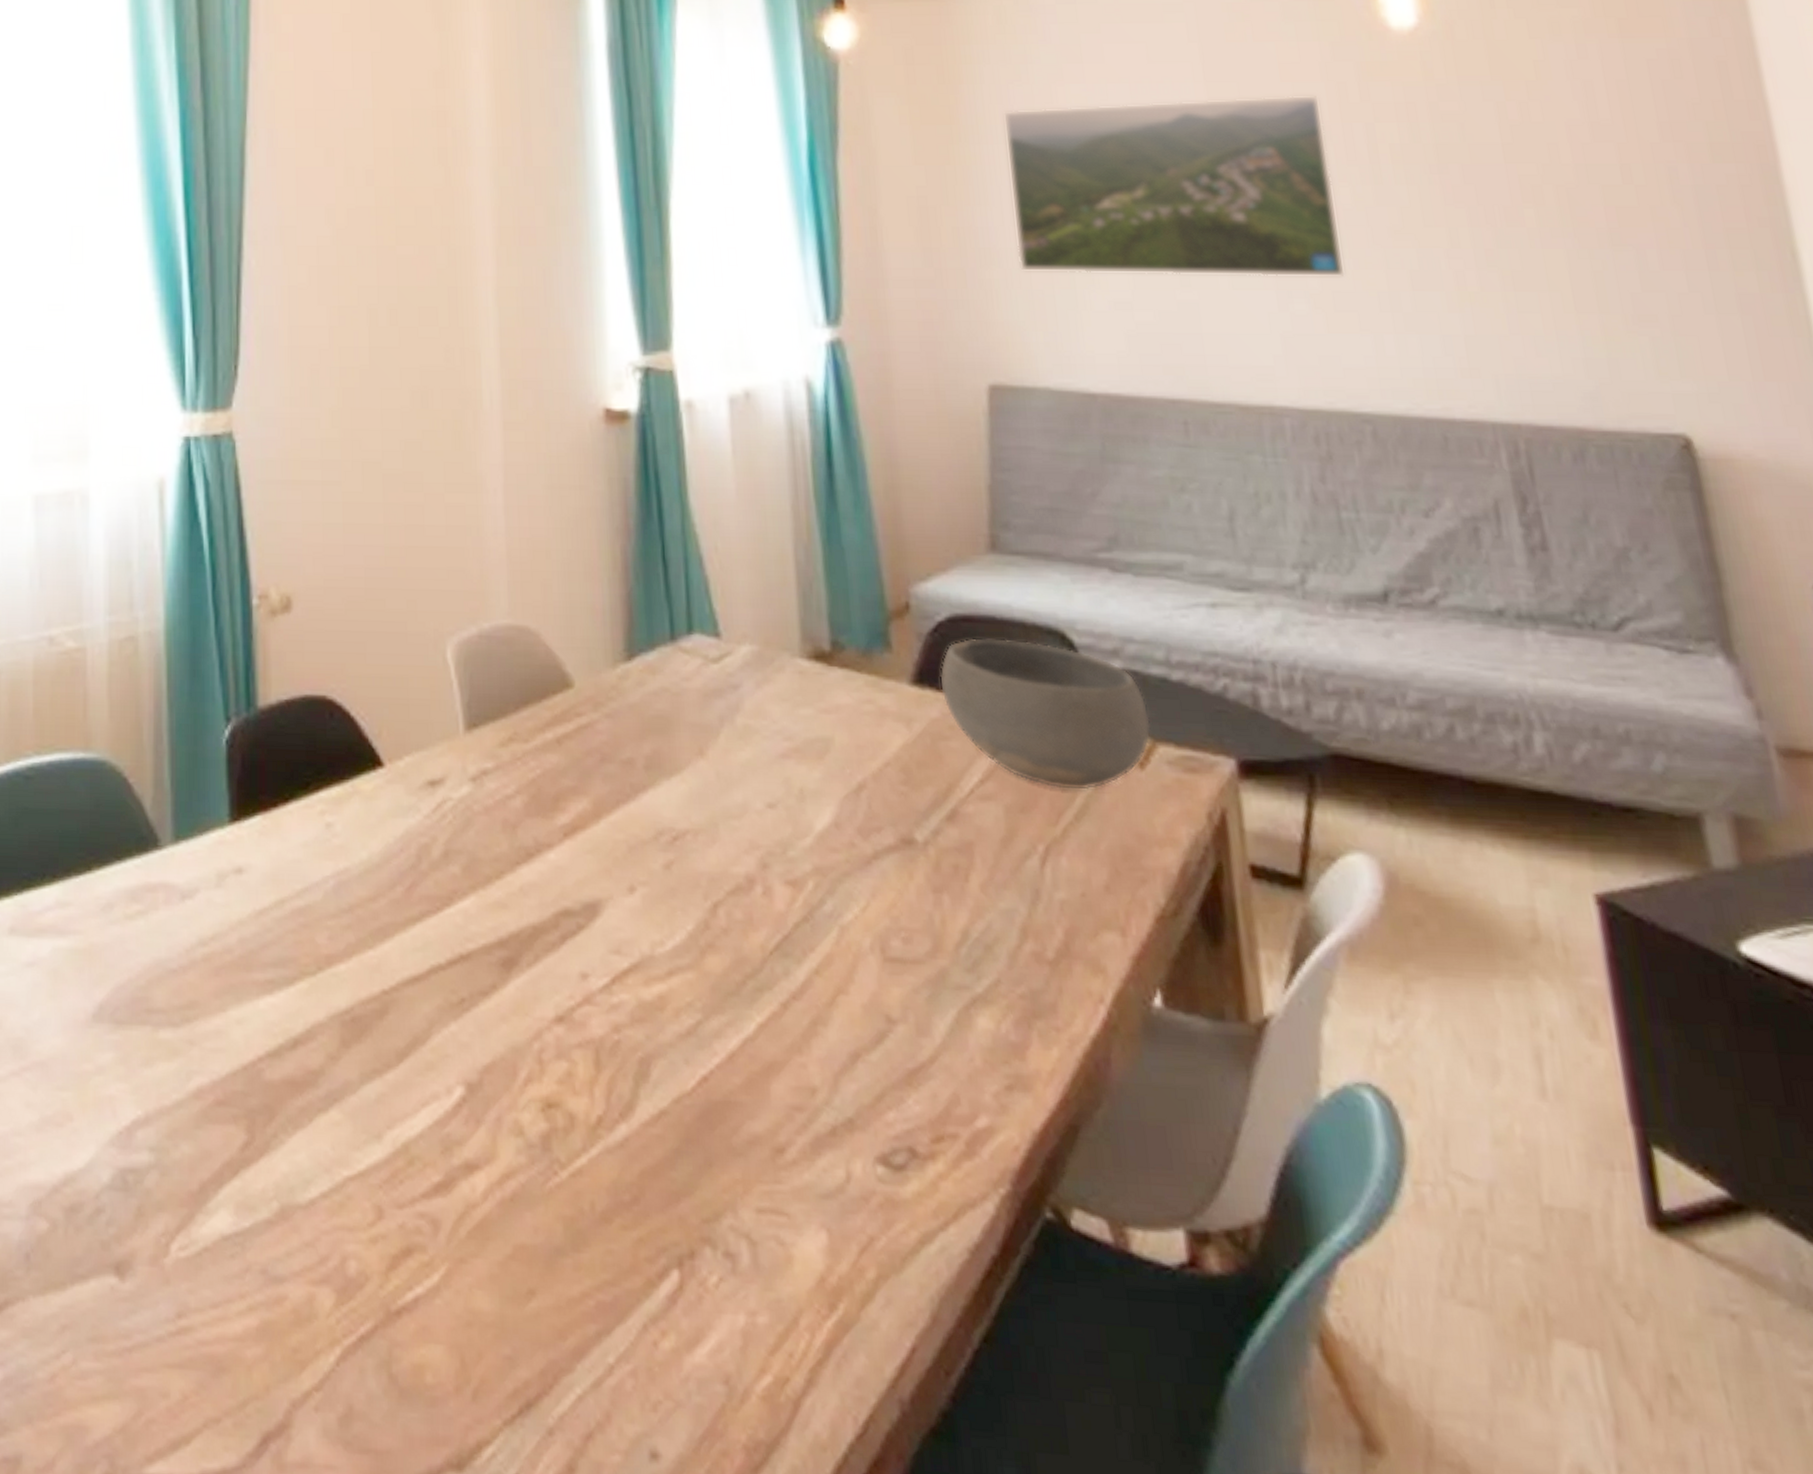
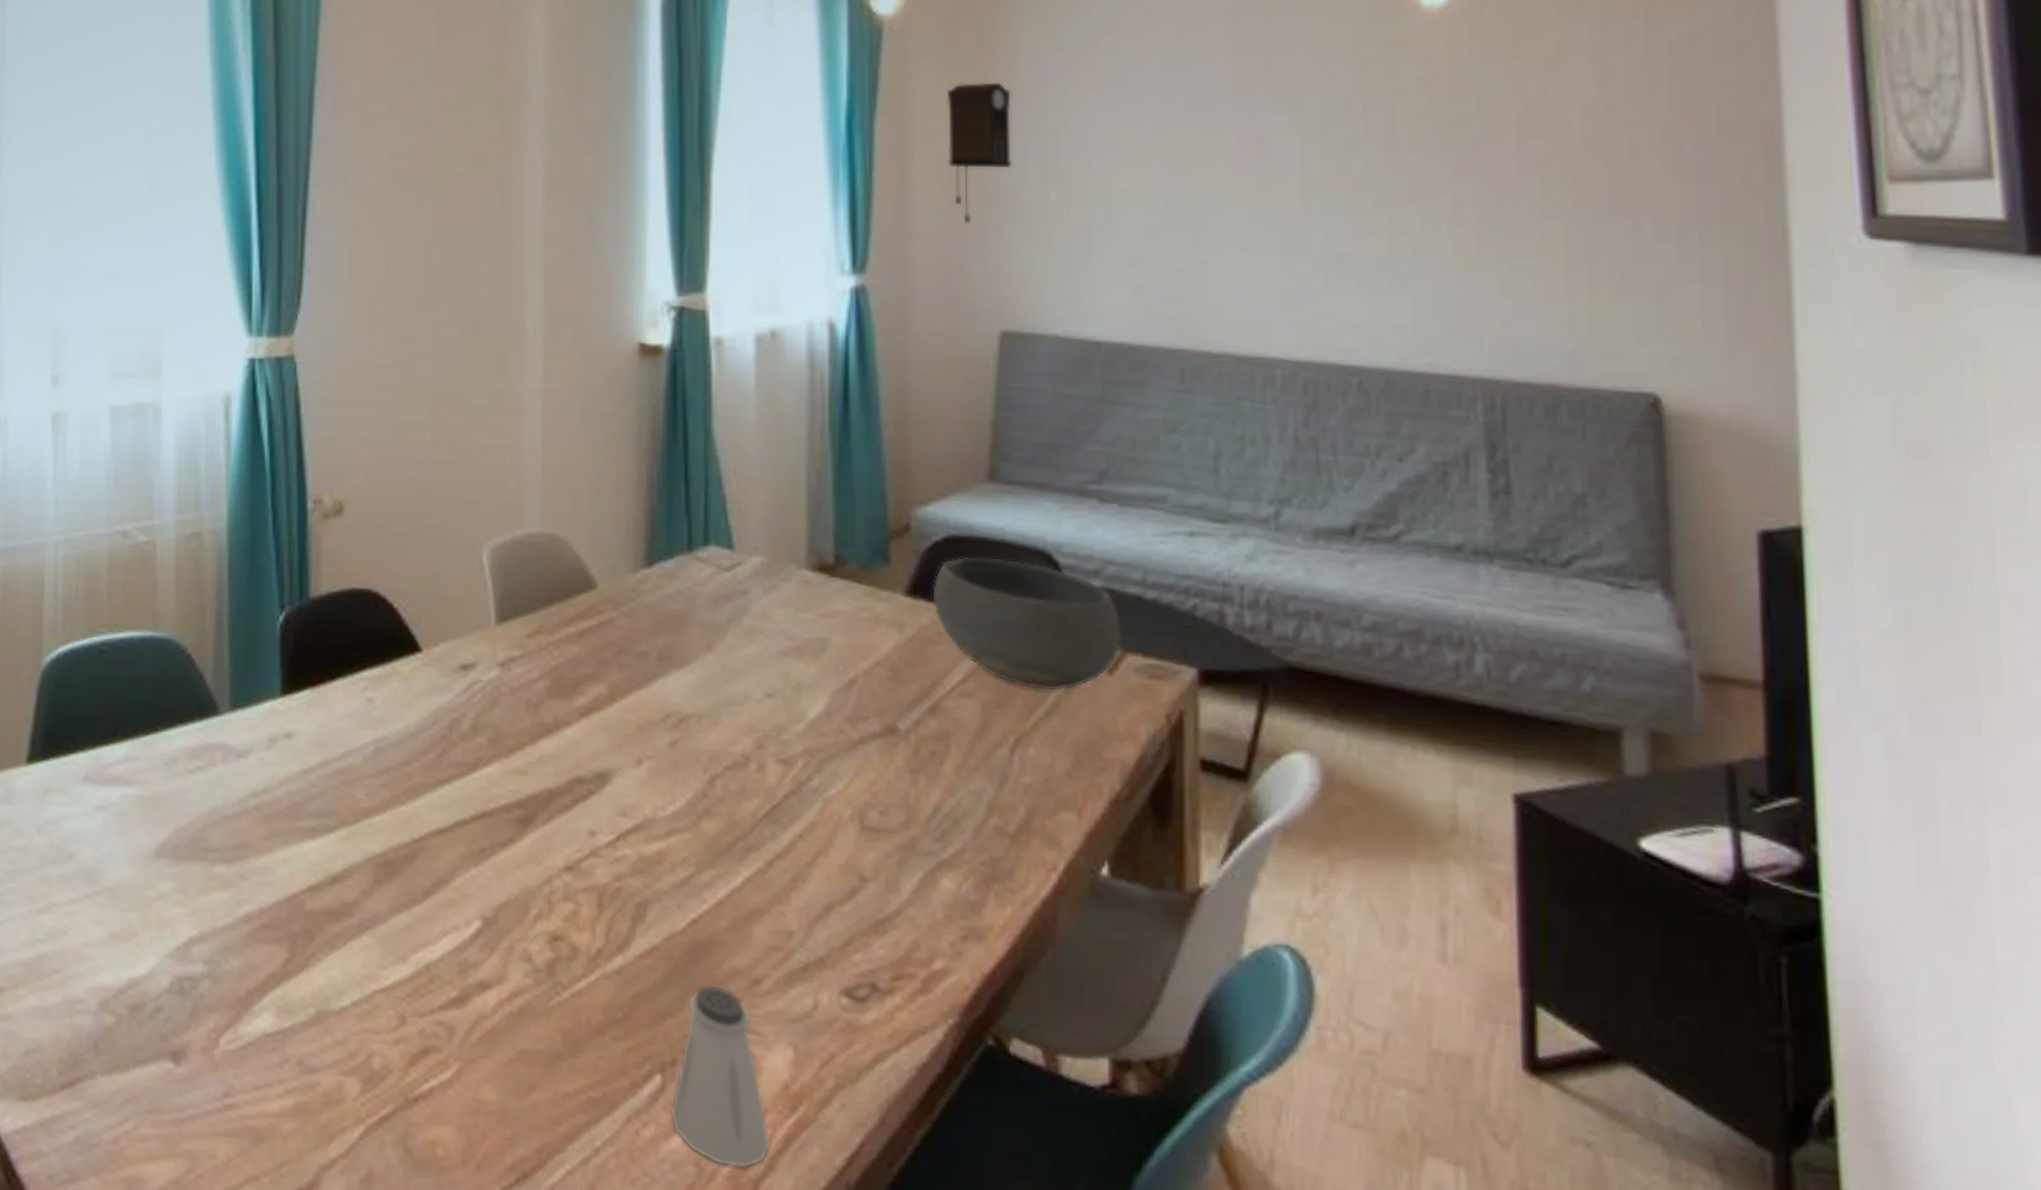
saltshaker: none [691,1155,810,1385] -> present [670,984,771,1169]
pendulum clock: none [911,117,985,269] -> present [947,82,1012,224]
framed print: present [1003,95,1346,277] -> none [1036,68,1350,241]

